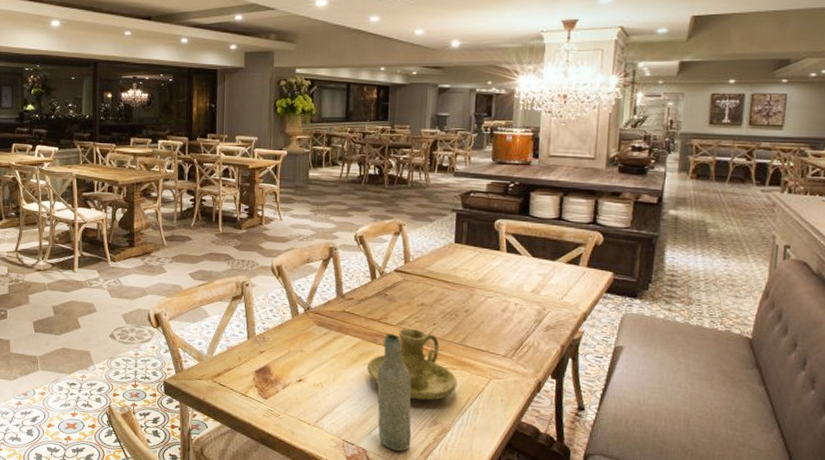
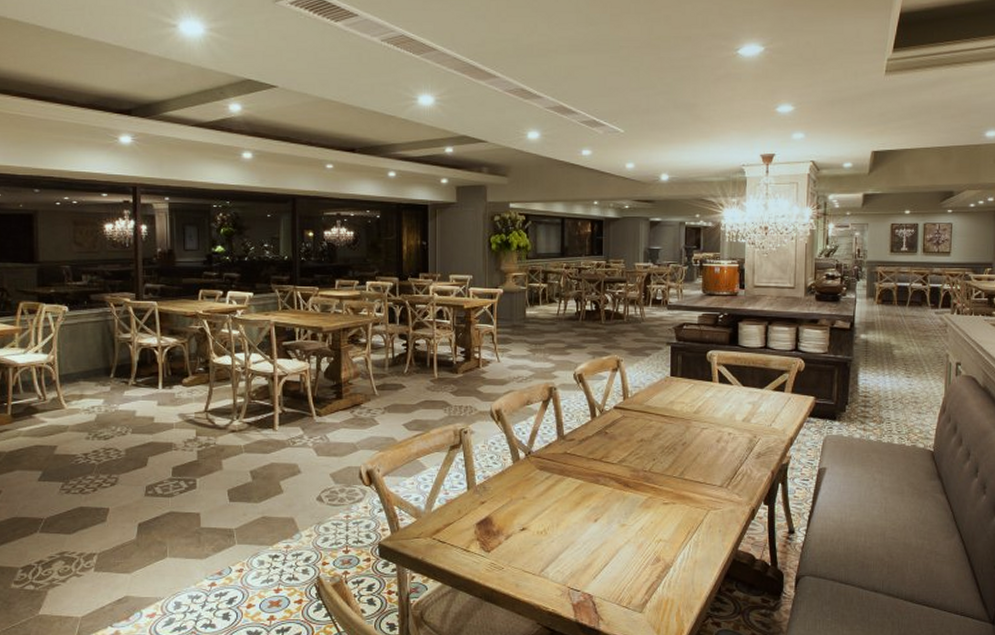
candle holder: present [367,328,457,401] -> none [590,465,678,538]
bottle: present [377,334,412,451] -> none [600,473,636,593]

